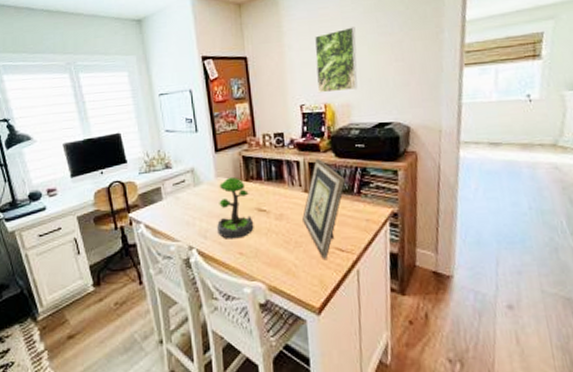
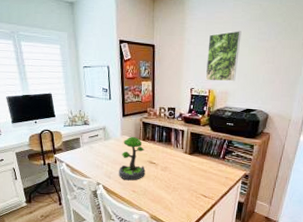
picture frame: present [302,158,346,259] -> none [181,129,216,201]

